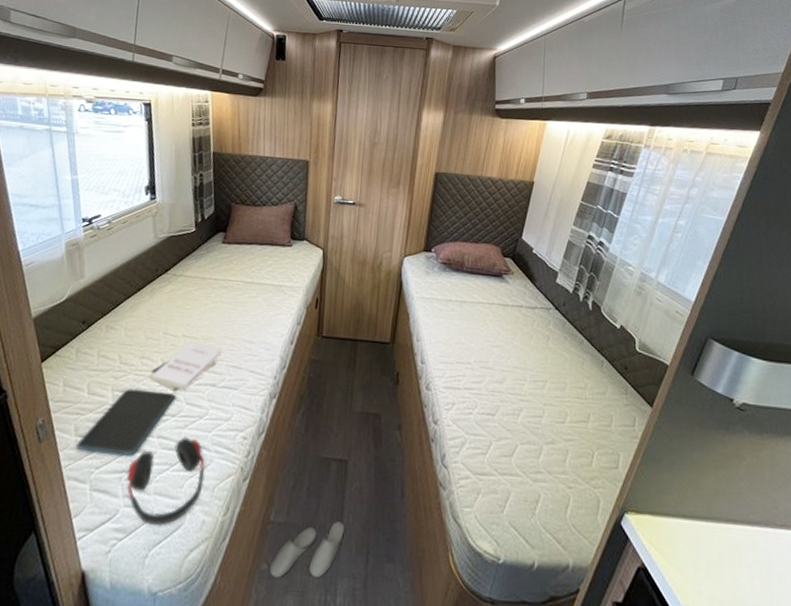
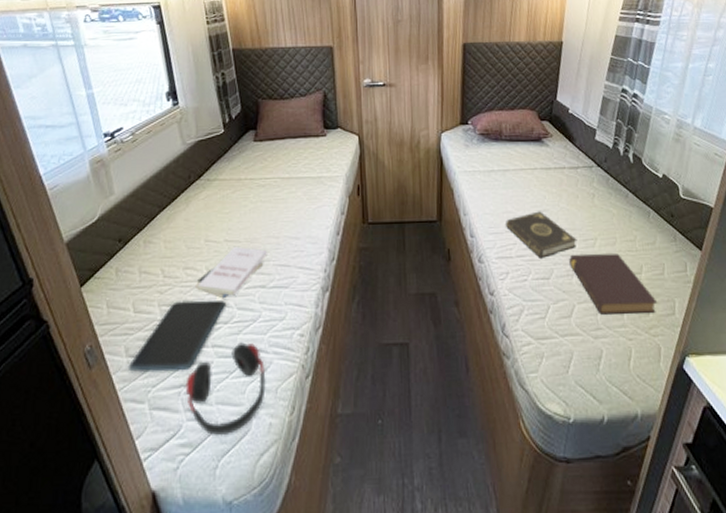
slippers: present [269,521,345,579] -> none [343,405,414,469]
book: none [457,346,527,394] -> present [506,211,577,258]
book: none [517,393,602,465] -> present [569,254,658,315]

